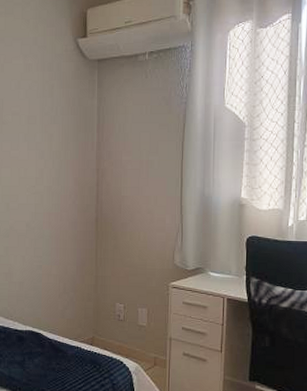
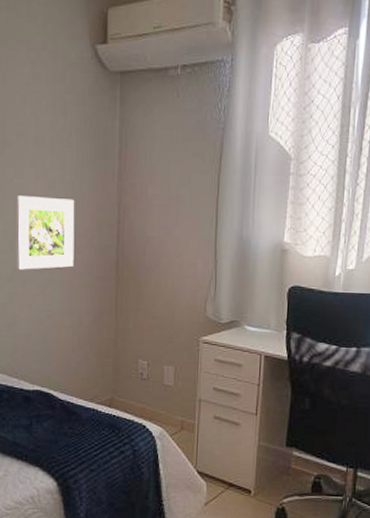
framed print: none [11,165,61,227] -> present [15,196,75,270]

